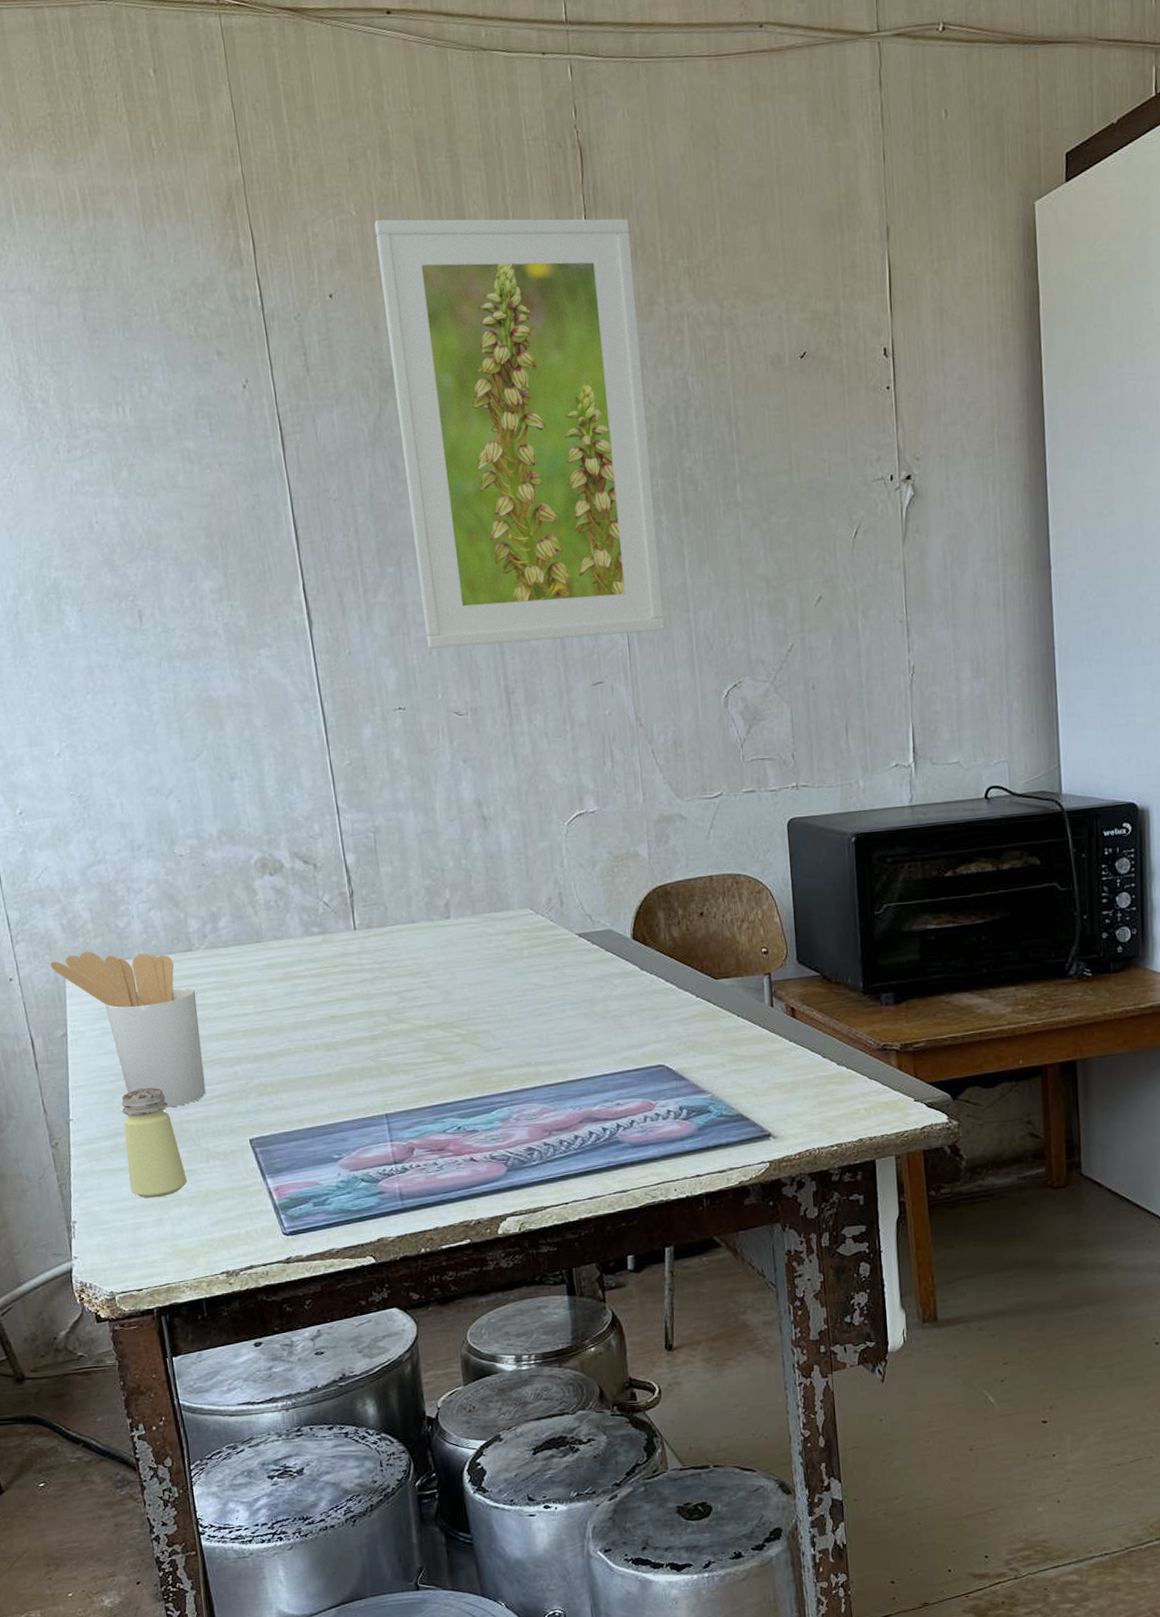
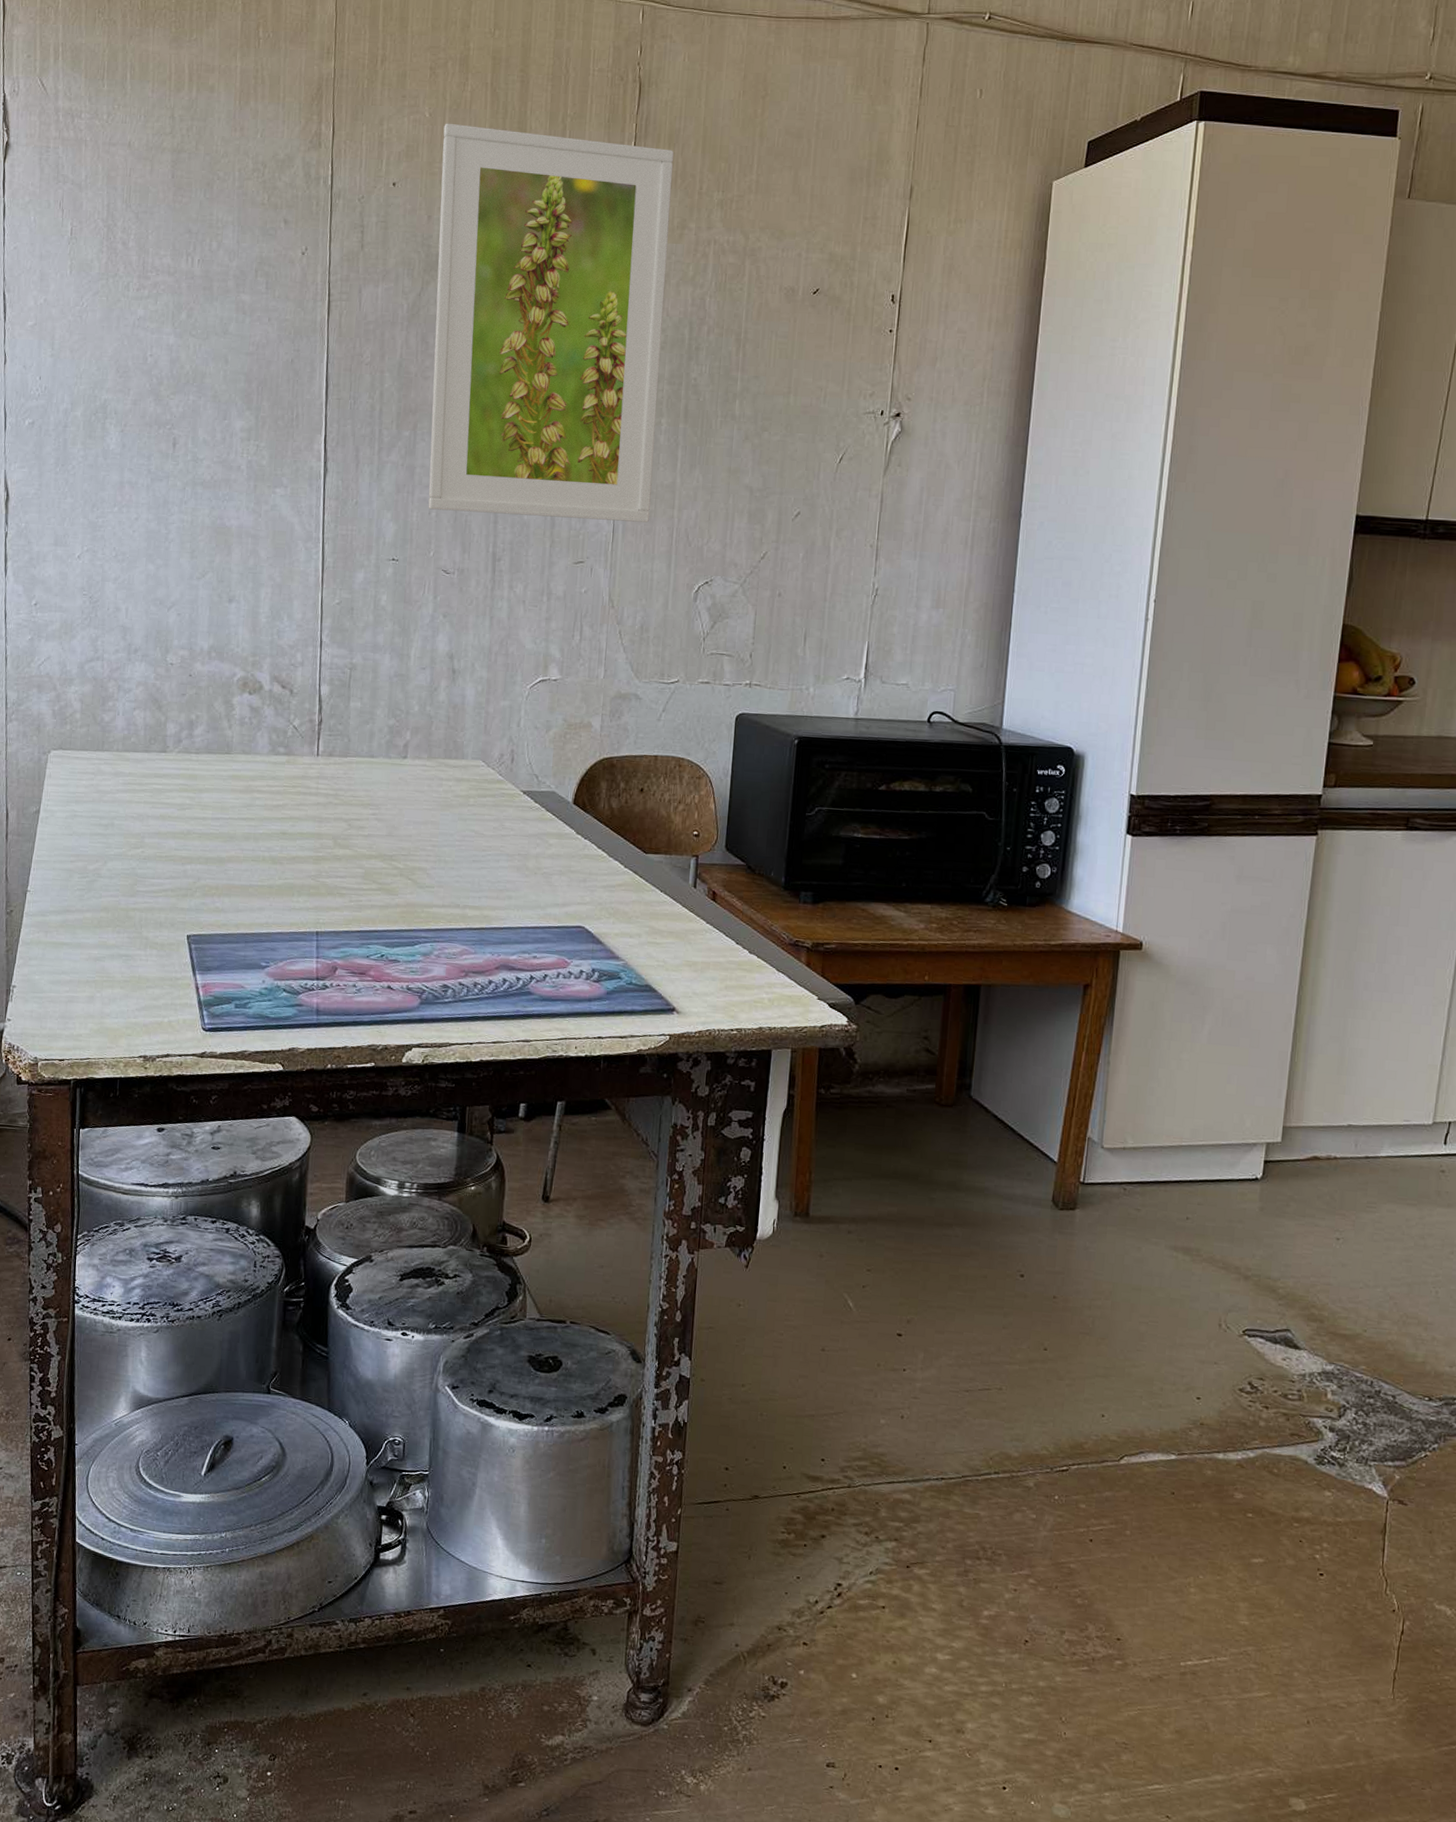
utensil holder: present [50,951,206,1108] -> none [36,738,163,894]
saltshaker: present [121,1088,187,1199] -> none [70,872,124,976]

